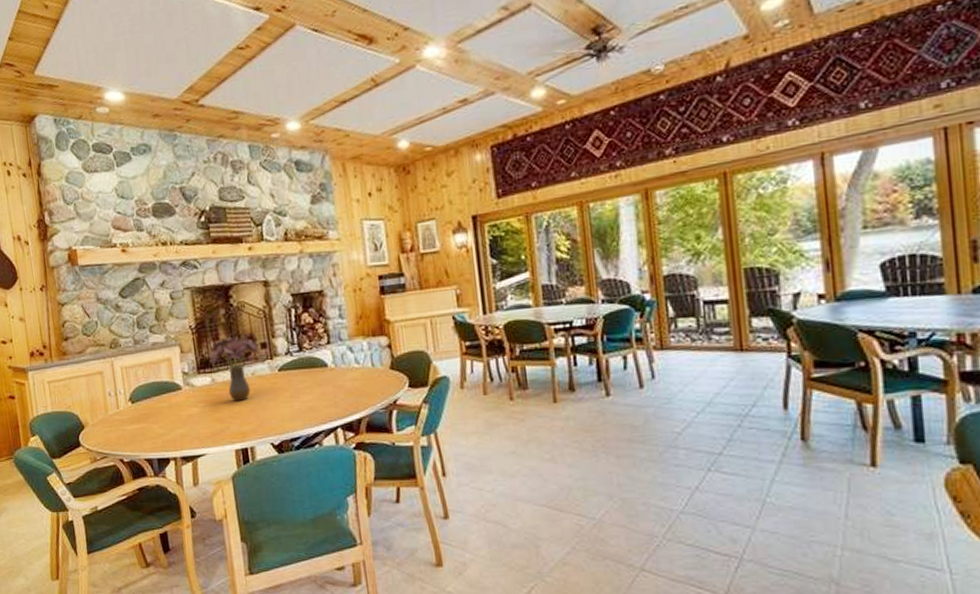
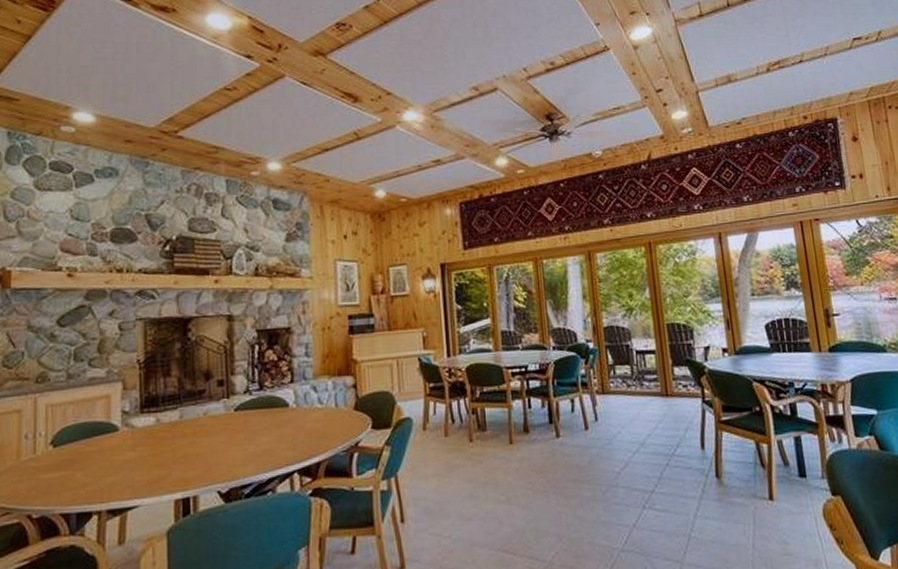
flower arrangement: present [207,336,262,402] -> none [155,372,218,445]

